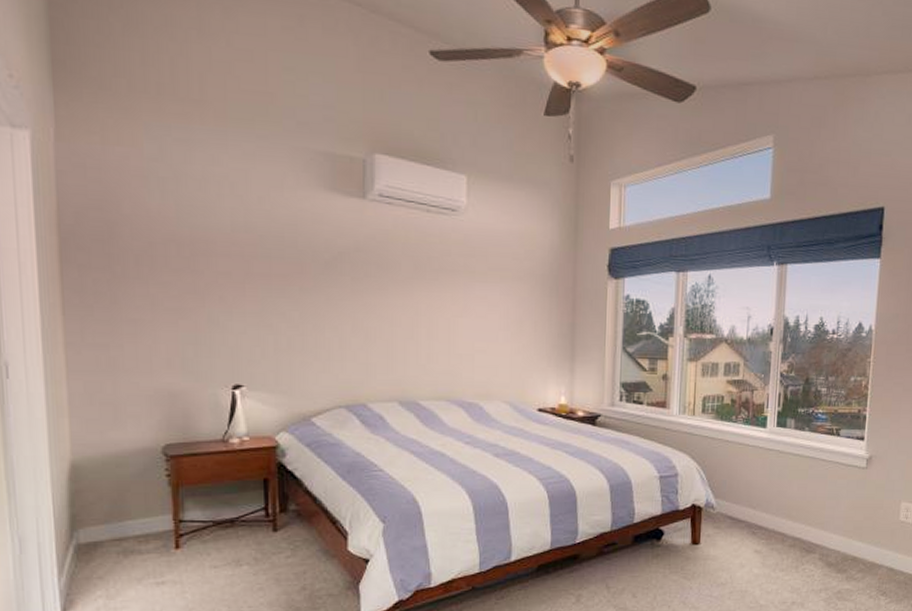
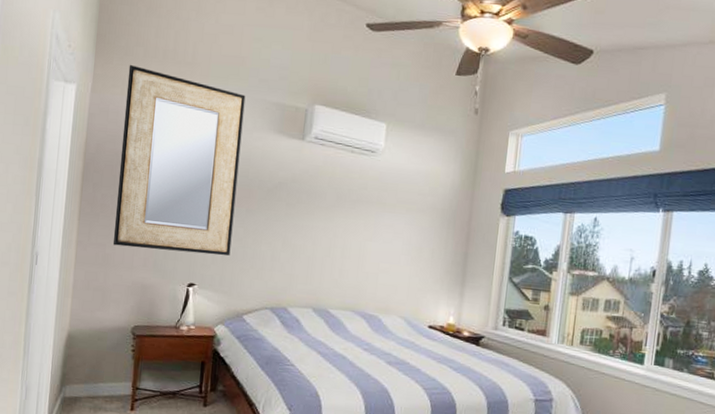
home mirror: none [107,101,285,348] -> present [112,64,246,256]

